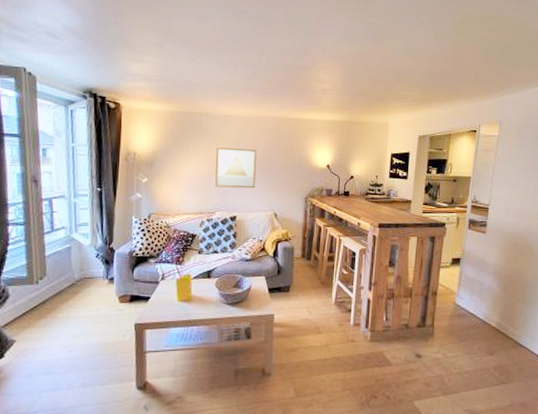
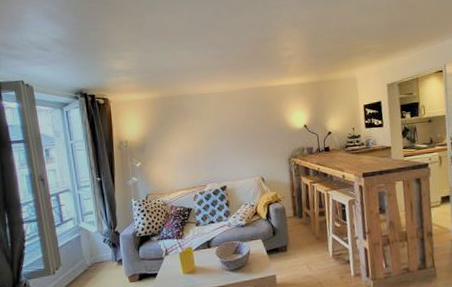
wall art: present [215,148,257,189] -> none [198,121,240,161]

